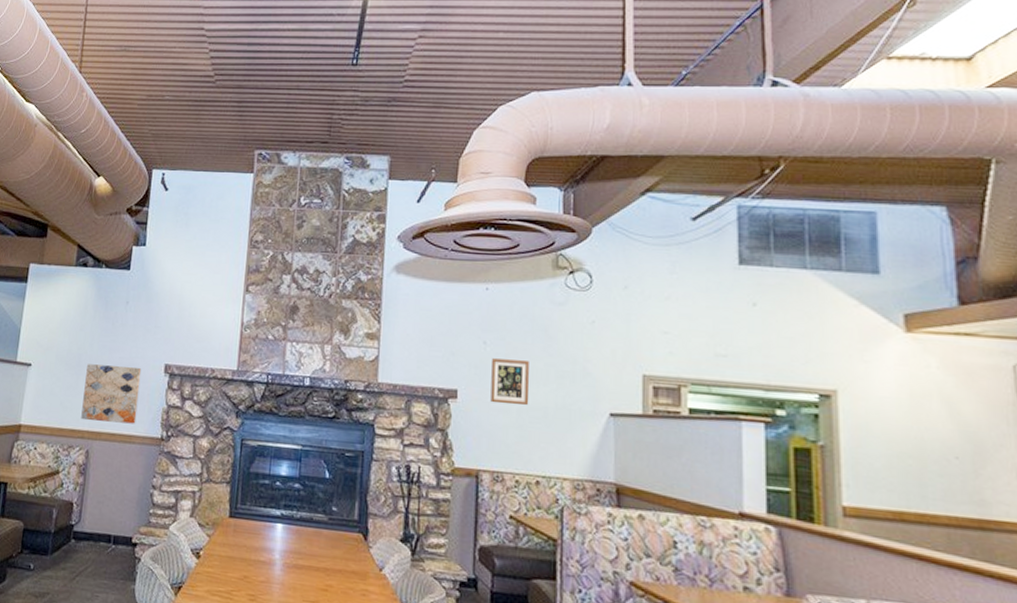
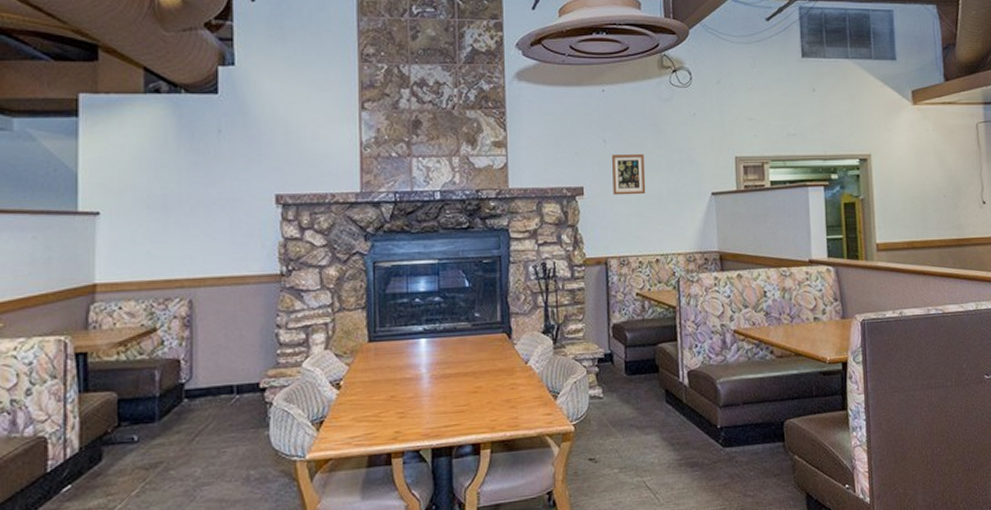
wall art: present [81,364,142,424] -> none [177,201,248,268]

